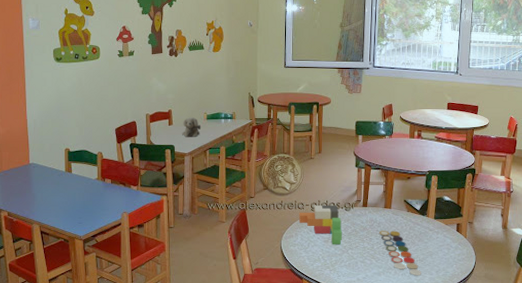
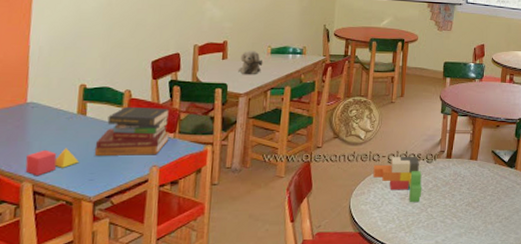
toy blocks: none [34,198,70,220] -> present [25,148,79,176]
books: none [80,165,134,204] -> present [94,106,170,156]
paint palette: present [379,231,422,276] -> none [463,185,507,237]

